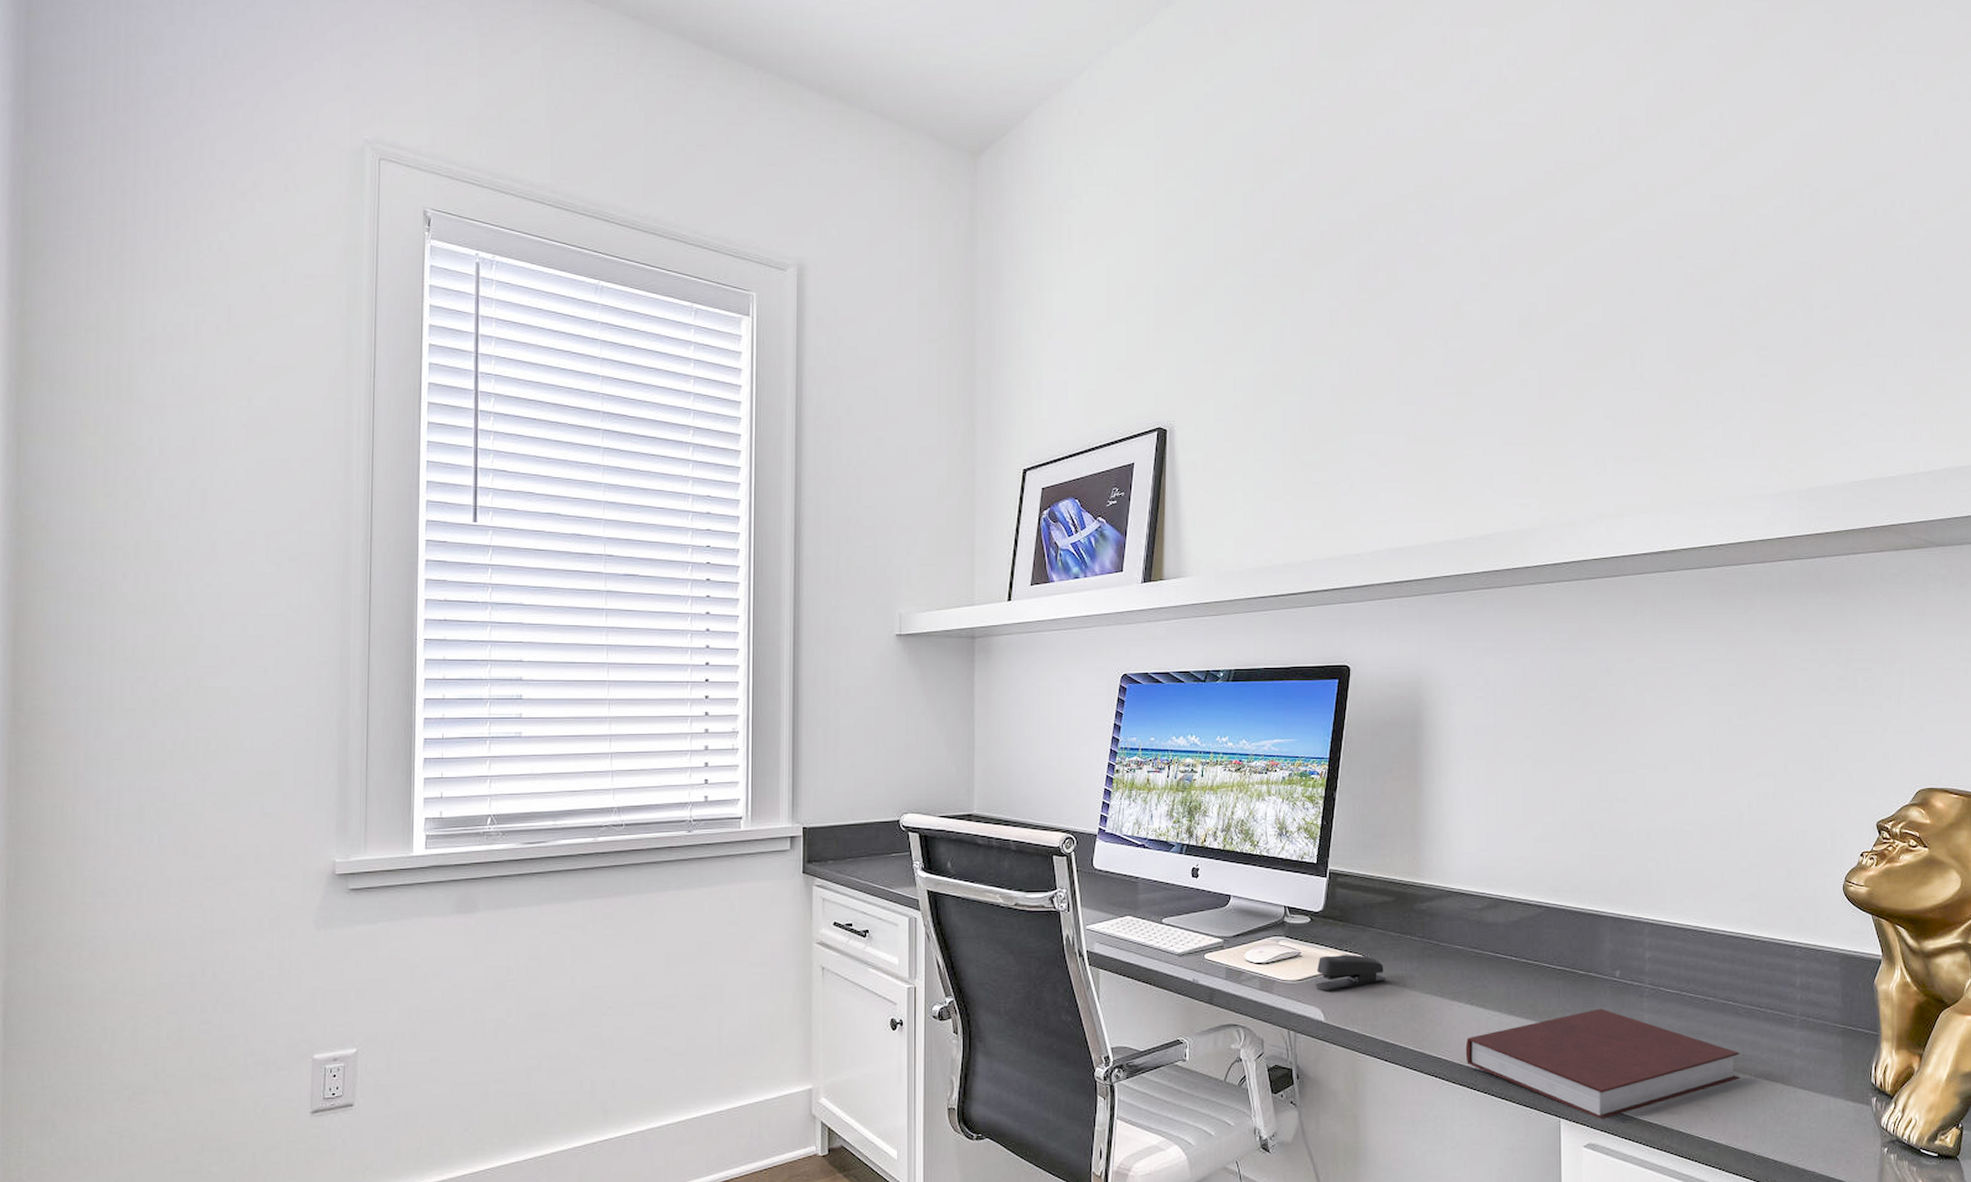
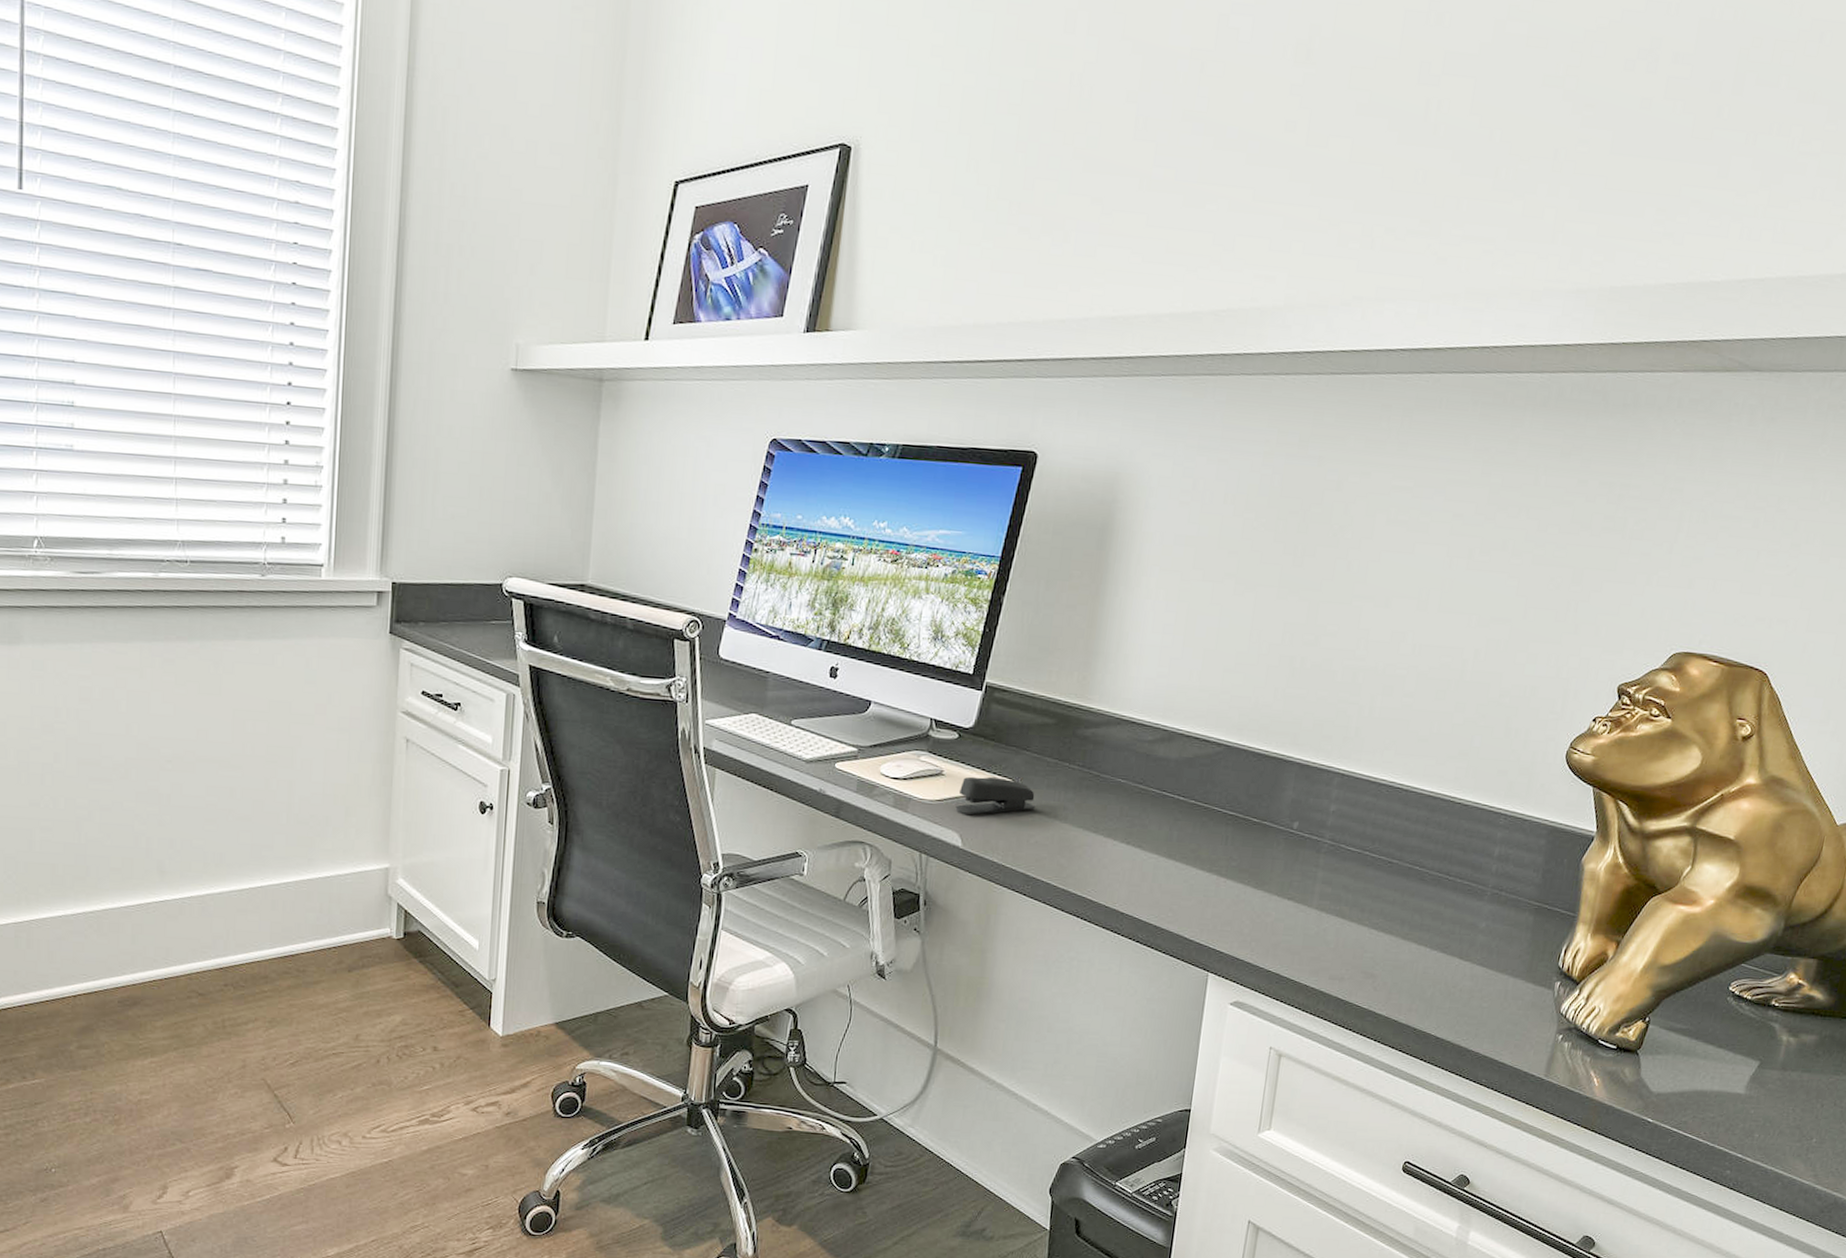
notebook: present [1465,1008,1740,1119] -> none [1113,860,1418,977]

